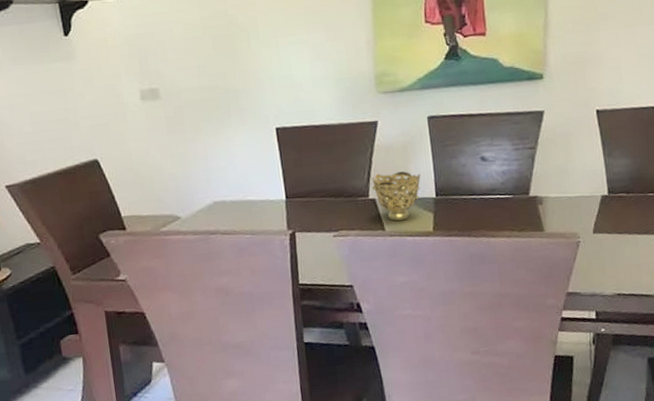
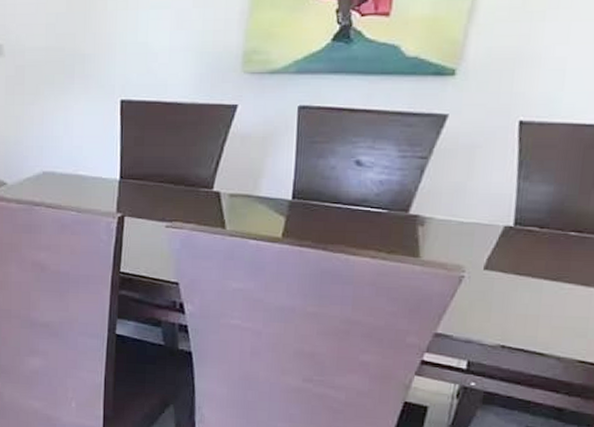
decorative bowl: present [372,171,421,221] -> none [218,164,278,220]

